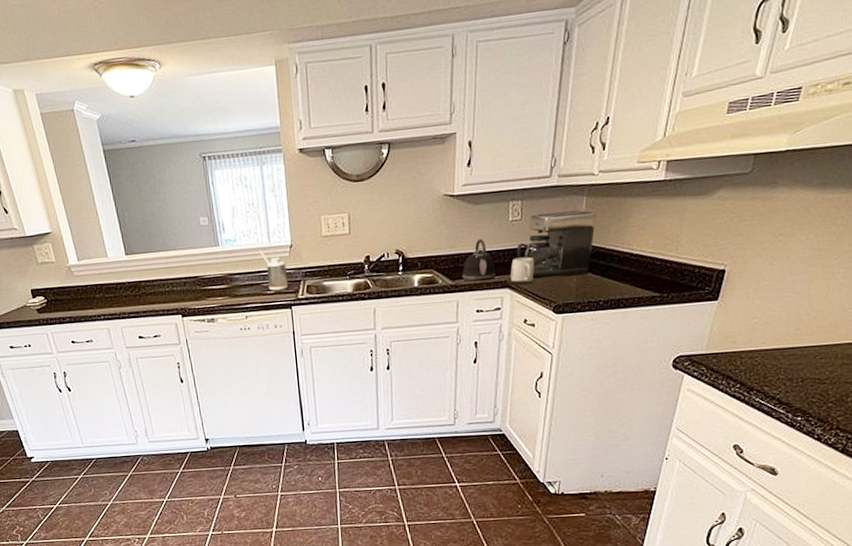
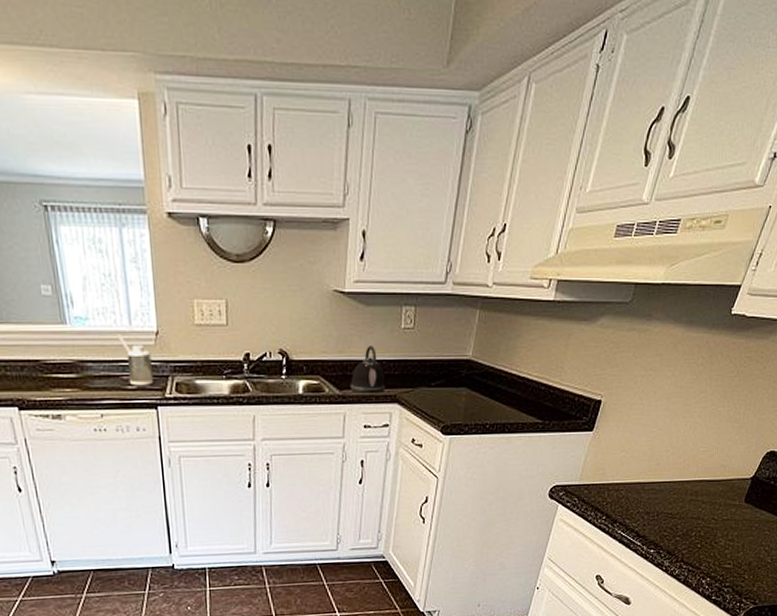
mug: present [510,256,535,285] -> none [400,370,426,401]
coffee maker: present [516,210,597,280] -> none [407,323,488,396]

